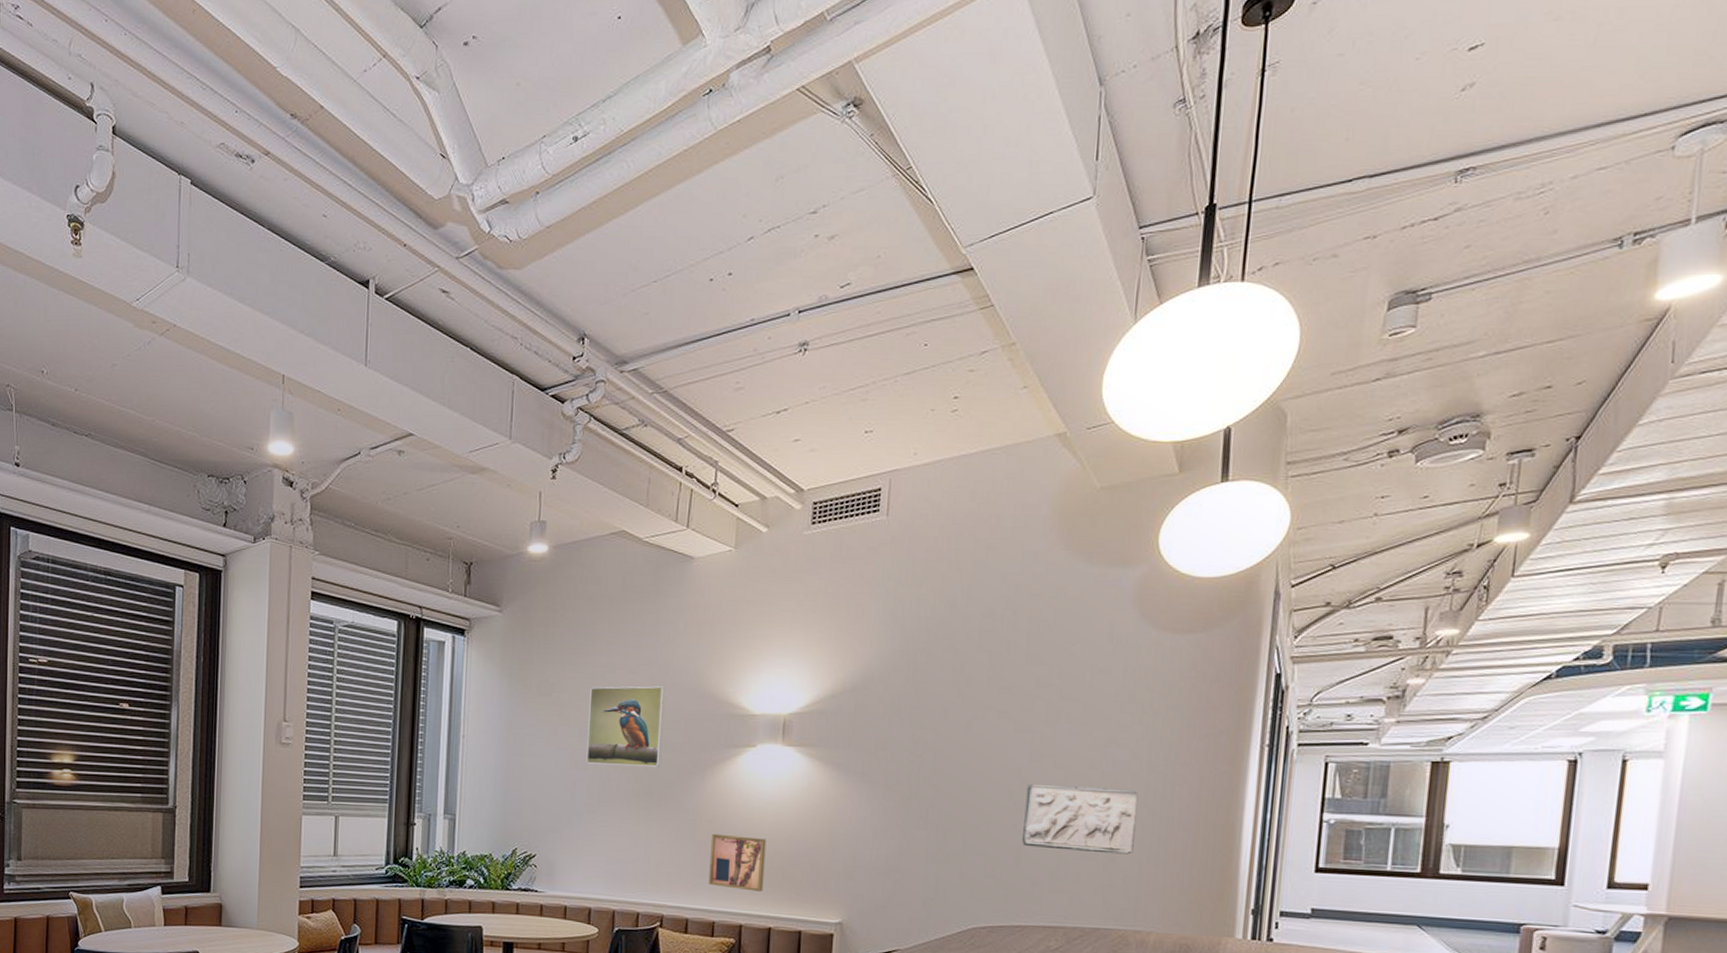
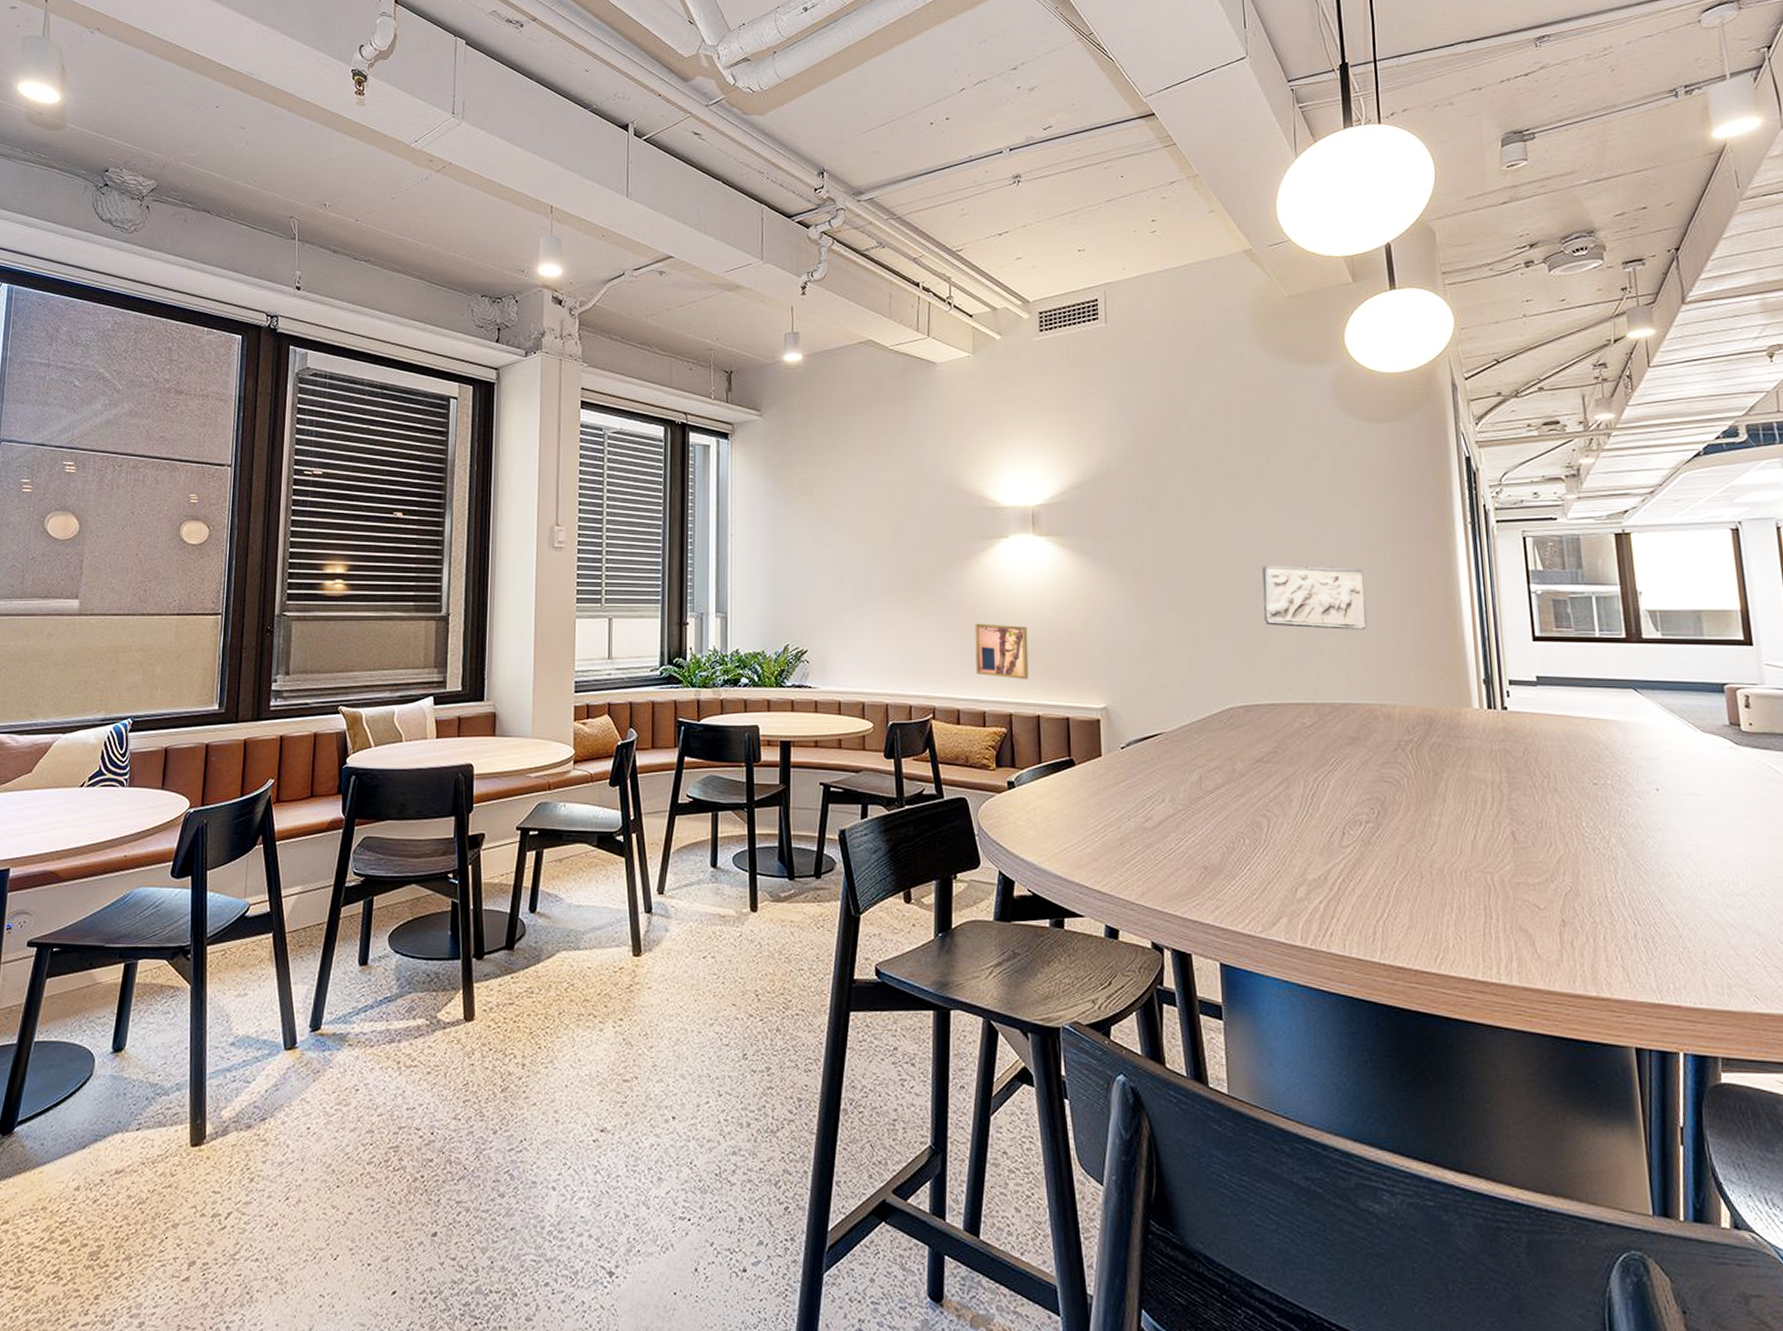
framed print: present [586,686,665,767] -> none [850,482,921,559]

